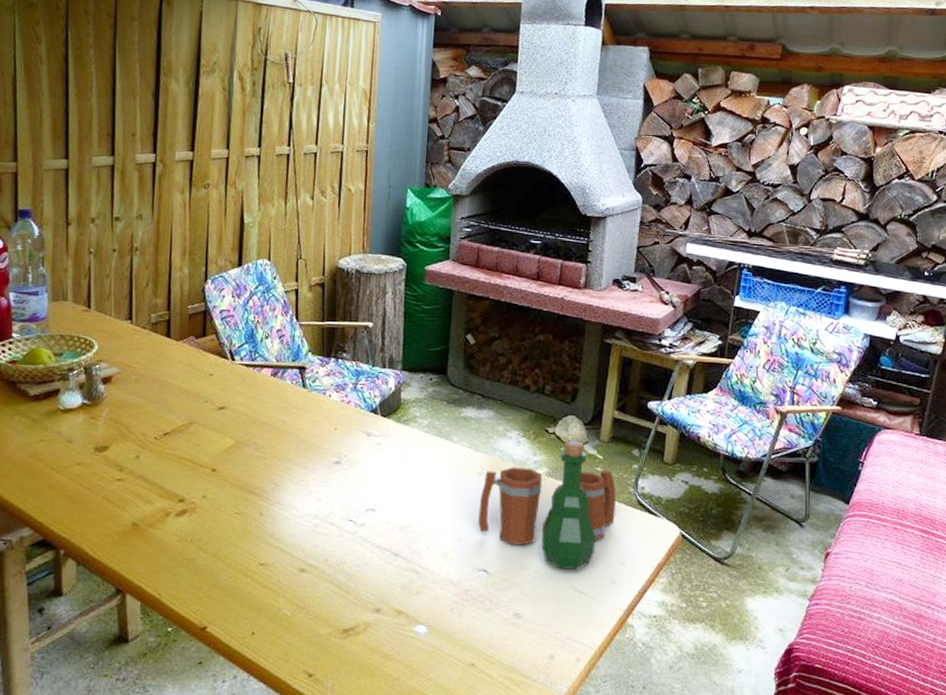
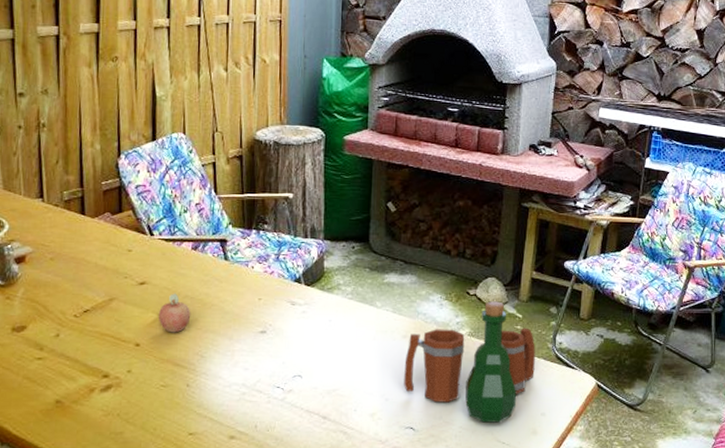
fruit: none [235,419,268,460] -> present [158,293,191,333]

